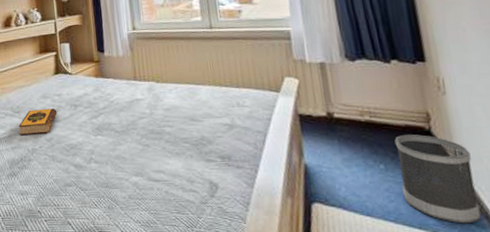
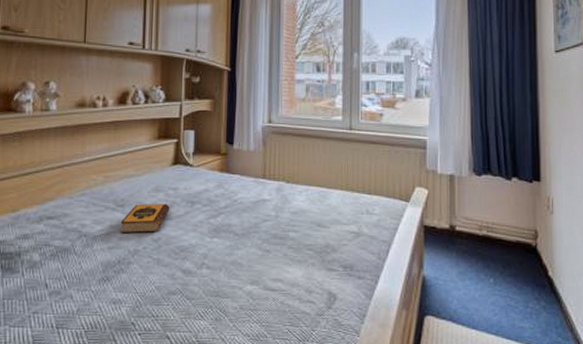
wastebasket: present [394,134,482,224] -> none [505,249,567,336]

